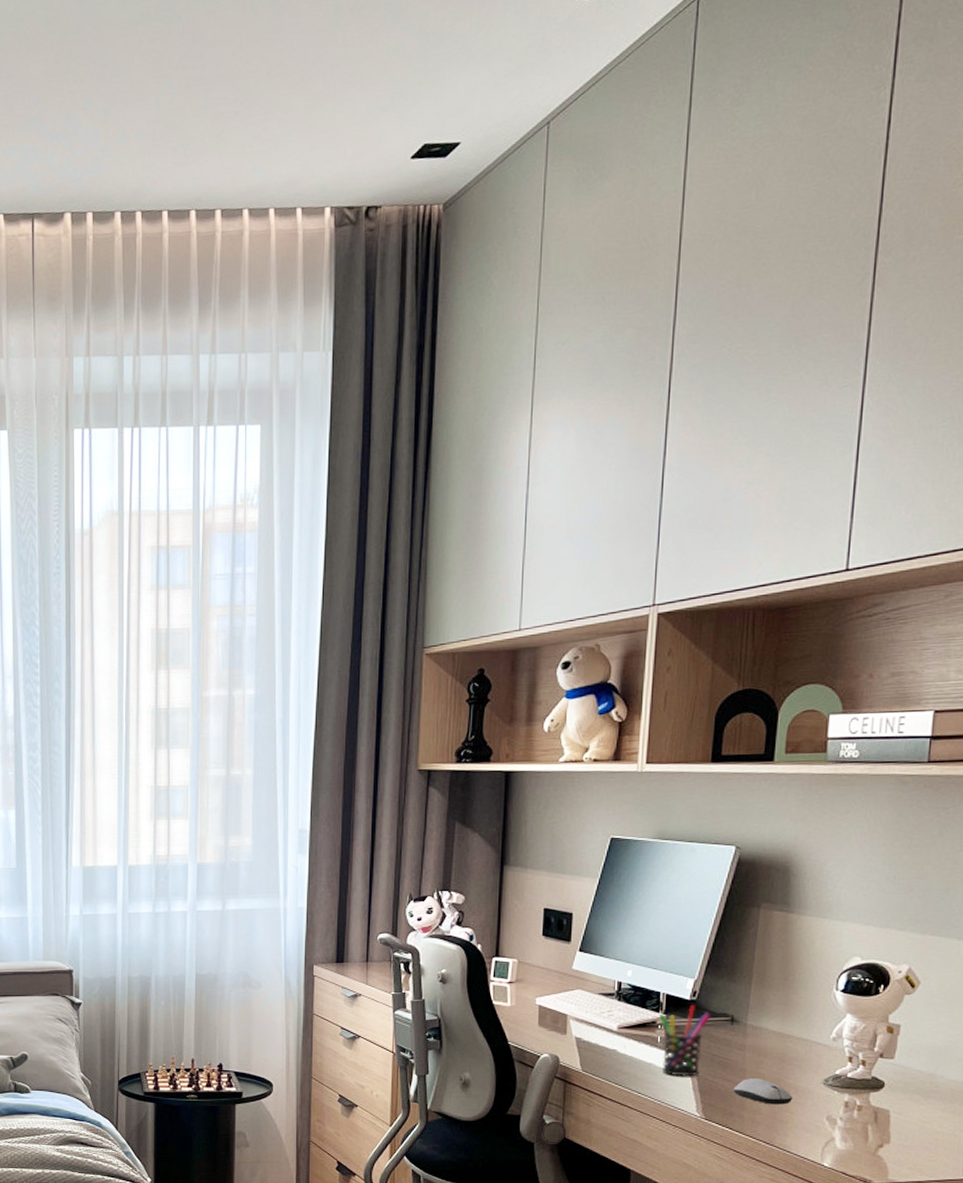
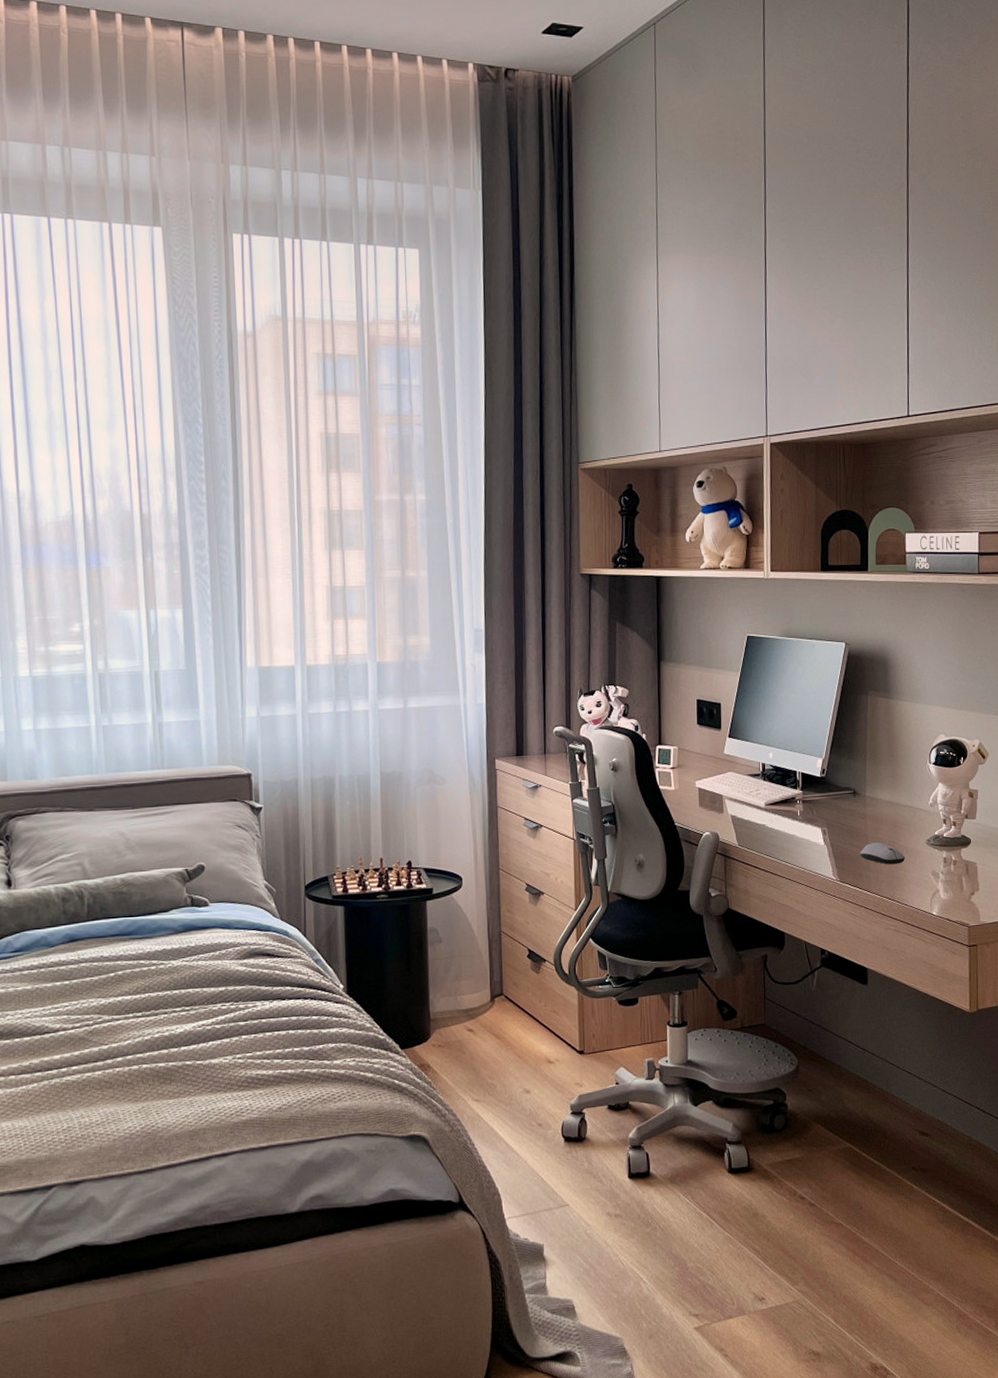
pen holder: present [659,1004,711,1077] -> none [797,781,837,845]

